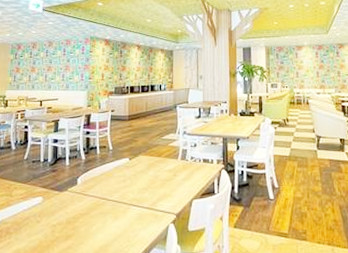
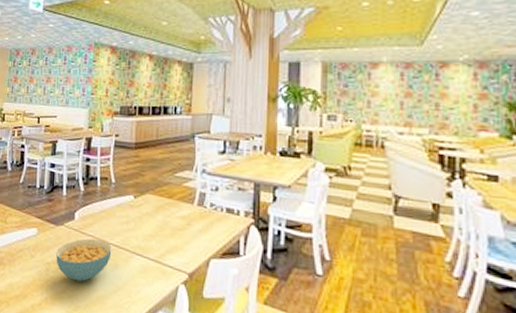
cereal bowl: none [61,199,112,236] -> present [56,238,112,282]

